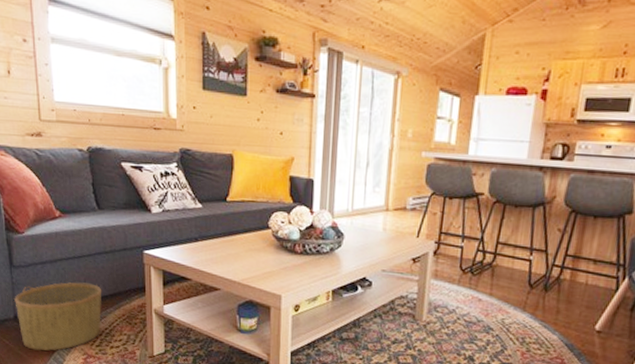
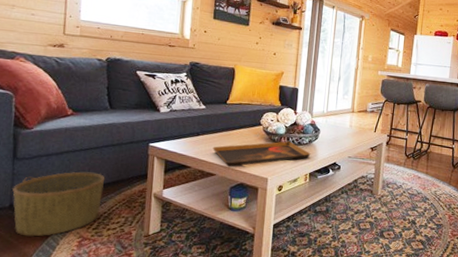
decorative tray: none [214,249,333,281] -> present [212,141,311,167]

